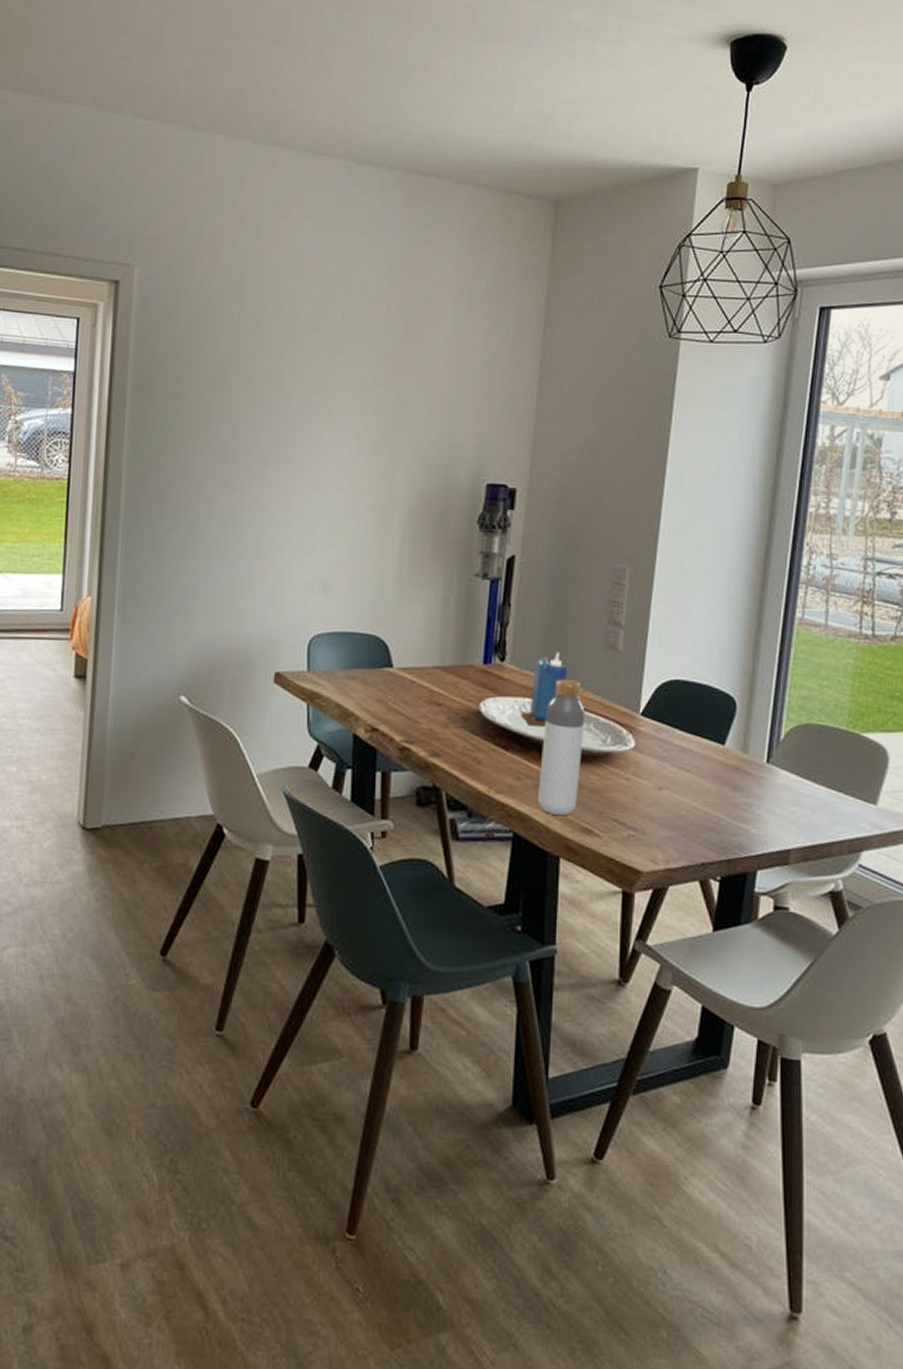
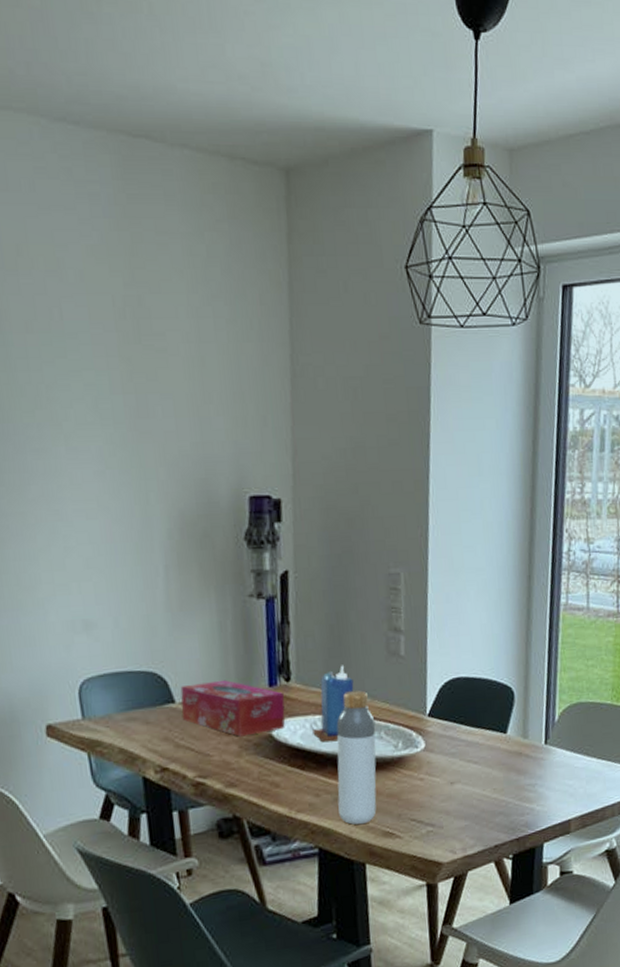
tissue box: none [397,651,498,709] -> present [180,679,285,737]

